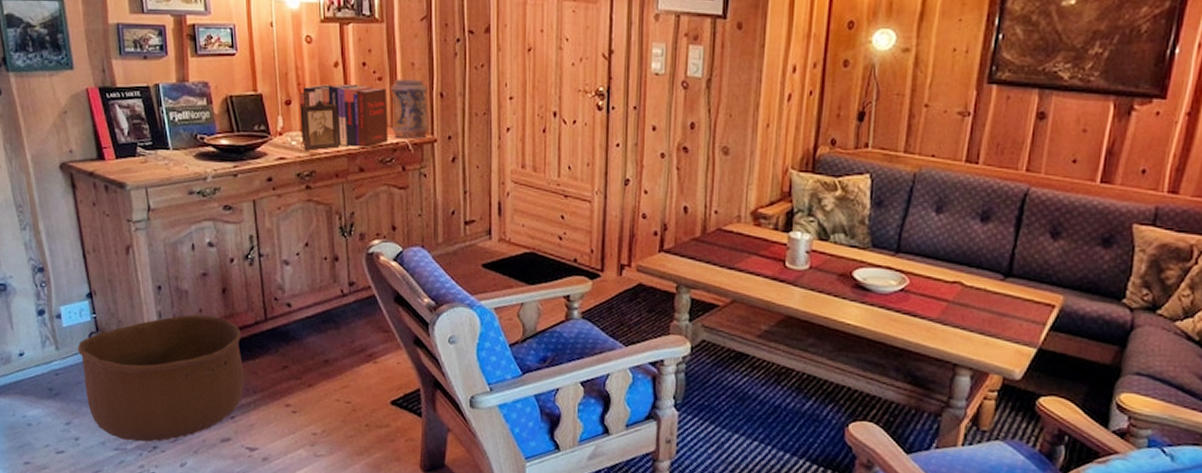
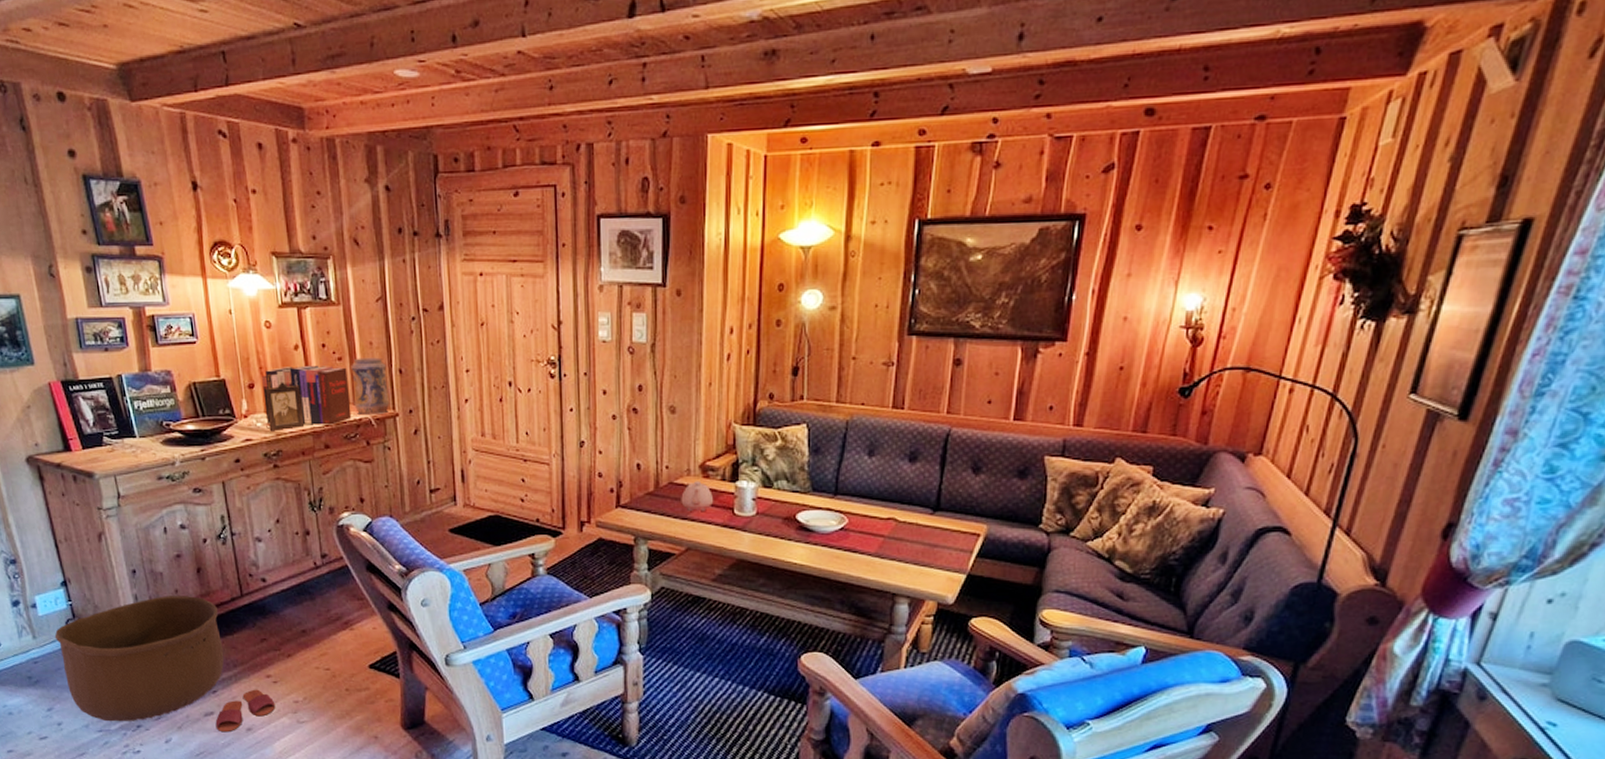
slippers: none [231,417,293,461] -> present [215,689,276,733]
teapot: none [729,229,765,263] -> present [681,481,714,512]

